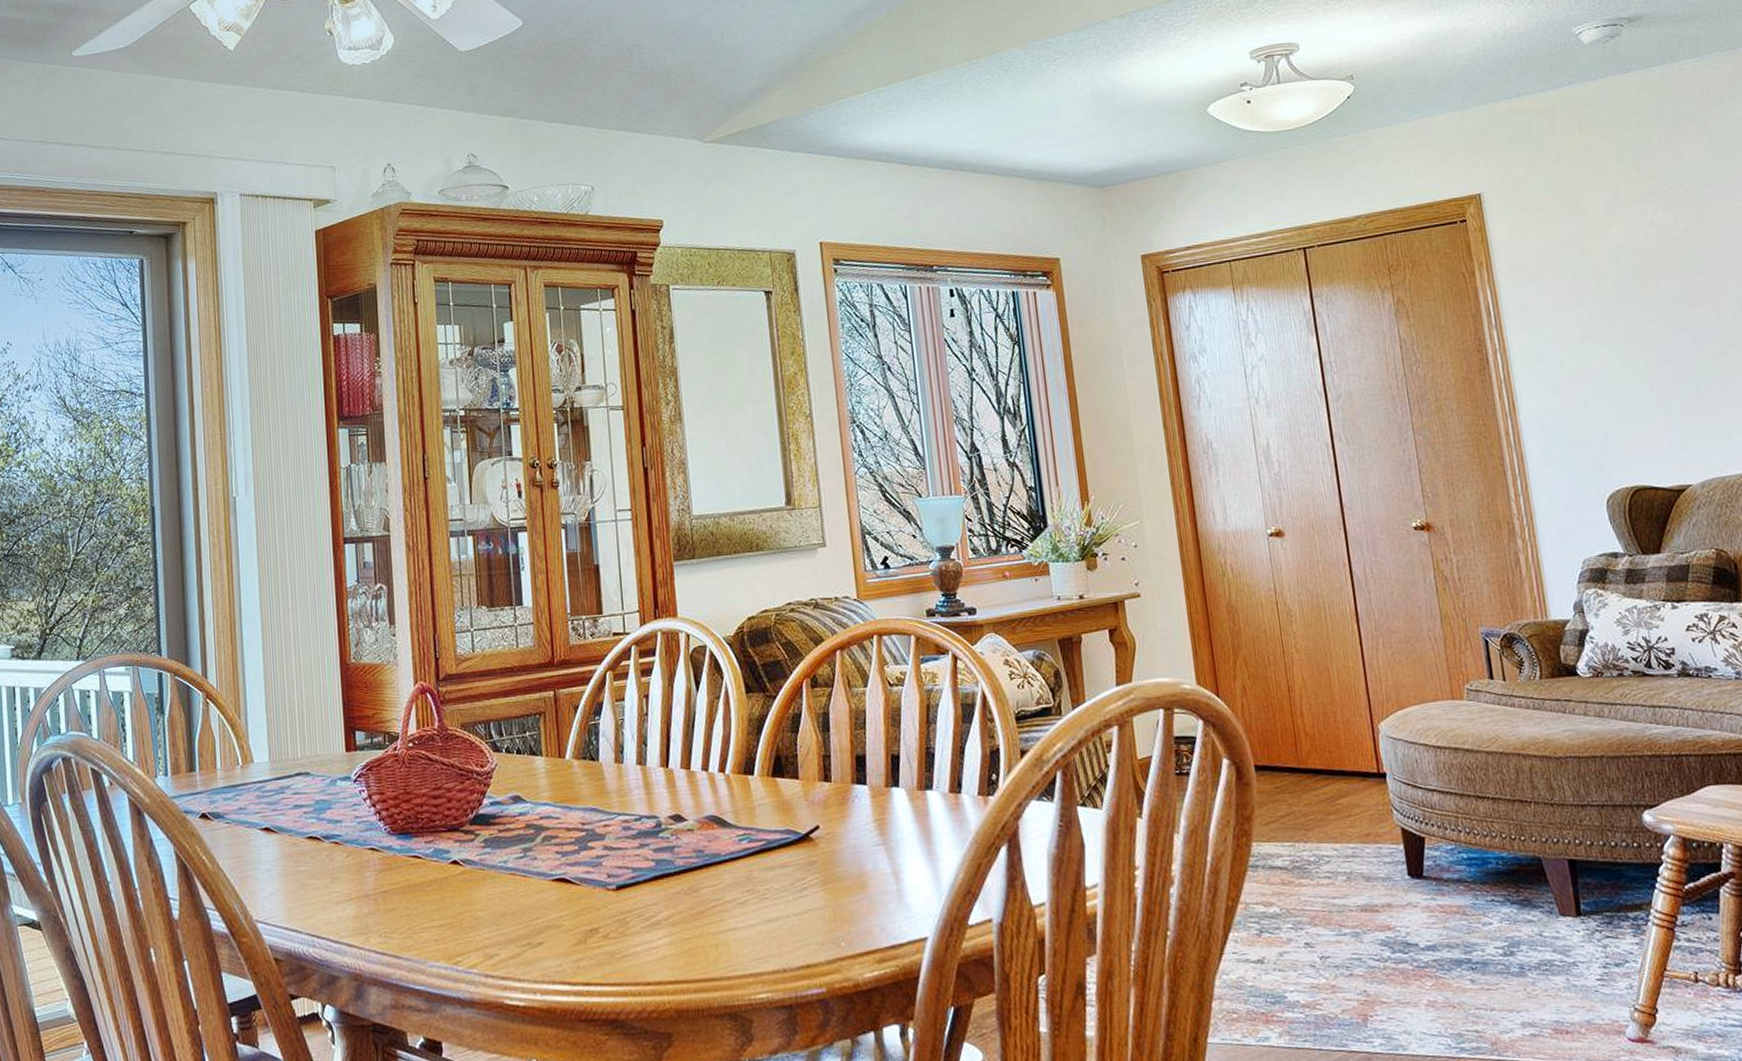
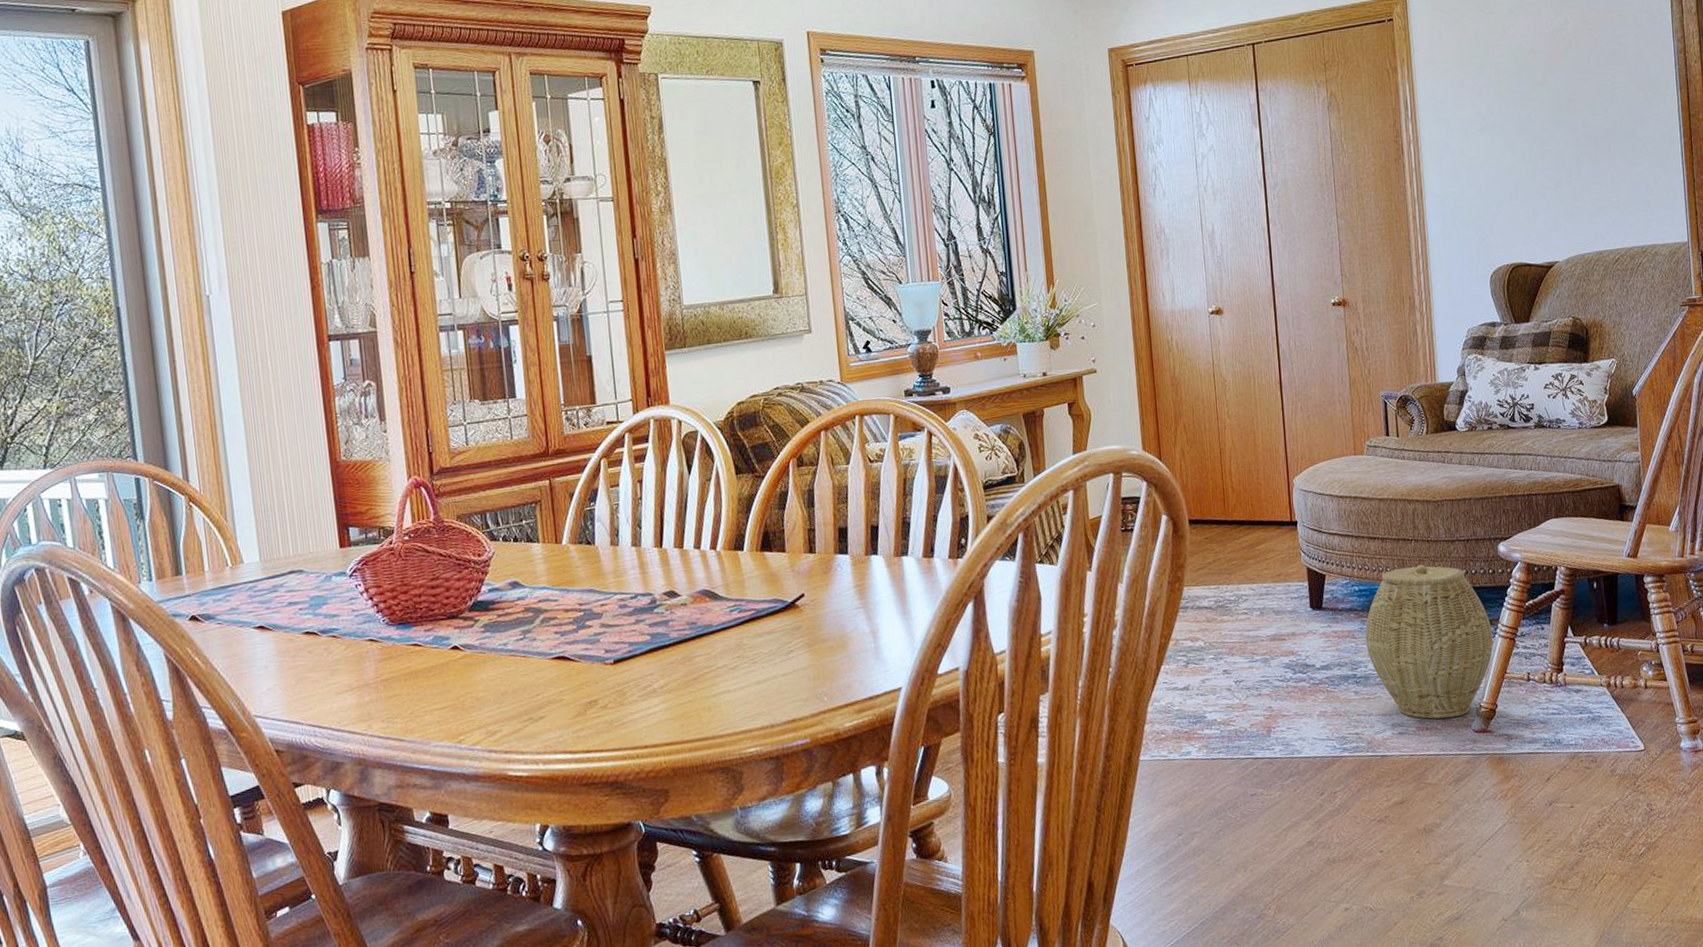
woven basket: none [1479,832,1646,1021] -> present [1365,565,1494,719]

